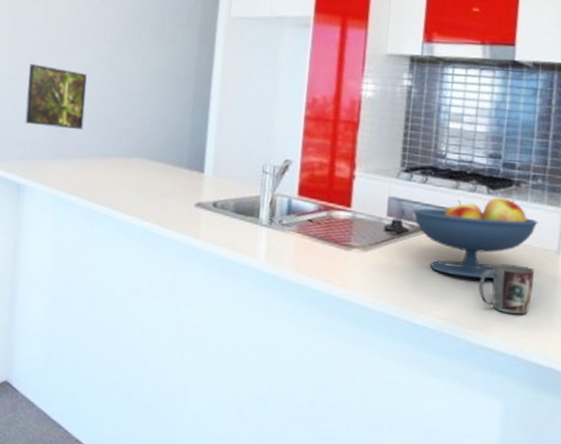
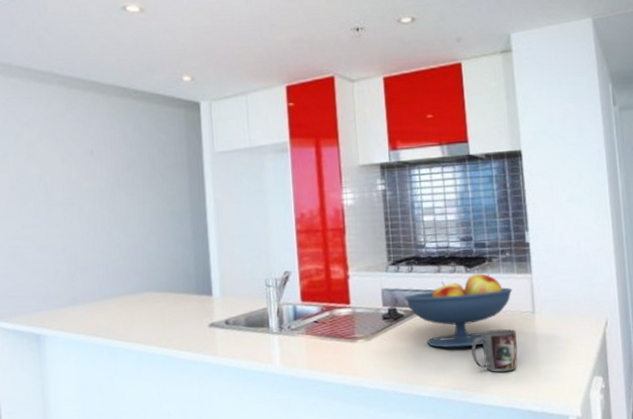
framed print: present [25,63,87,129] -> none [32,220,92,278]

